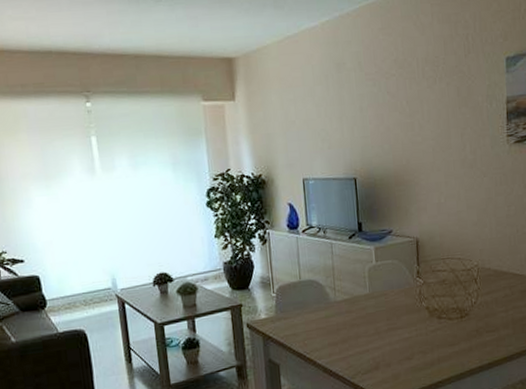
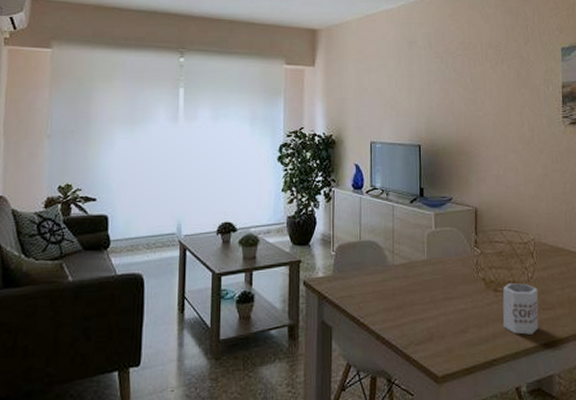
mug: none [446,309,483,357] -> present [502,283,539,335]

